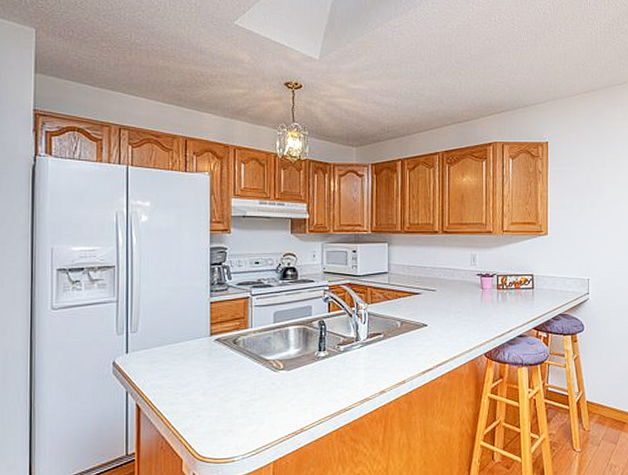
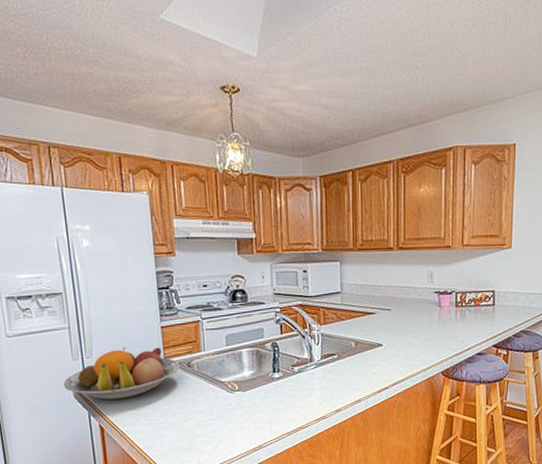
fruit bowl: none [103,321,225,377] -> present [63,346,180,400]

